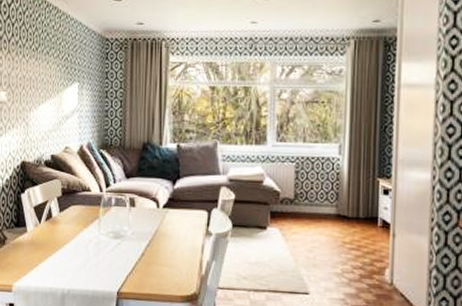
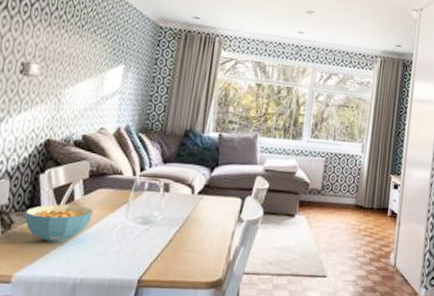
cereal bowl: none [15,221,69,256] -> present [24,204,93,243]

